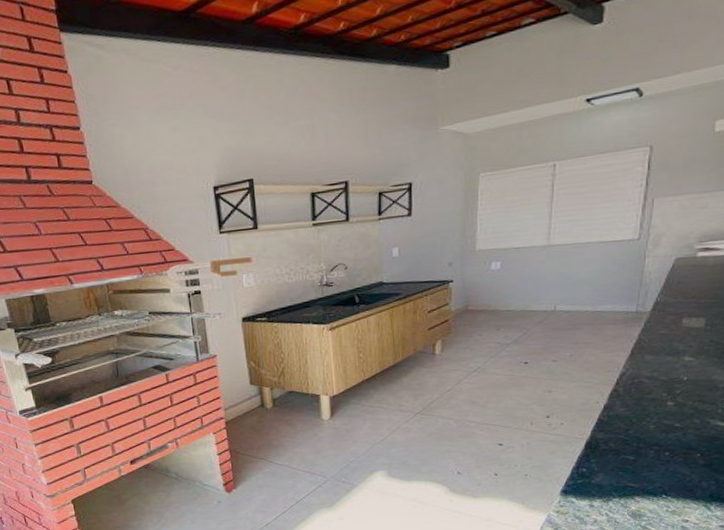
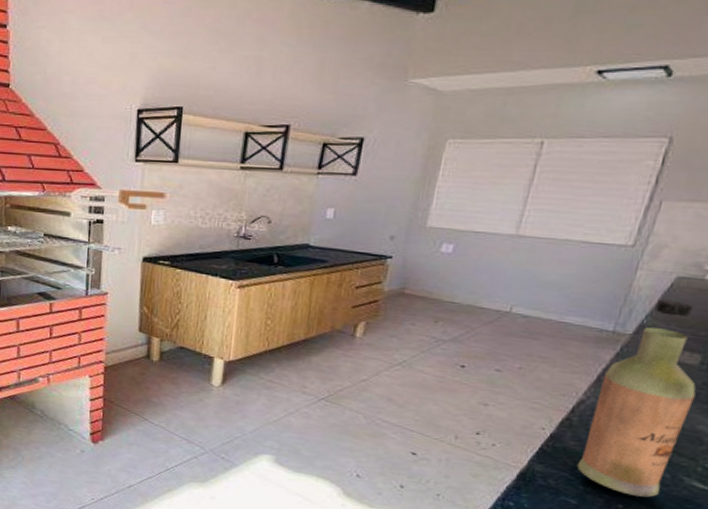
bottle: none [629,278,706,443] -> present [577,299,696,498]

